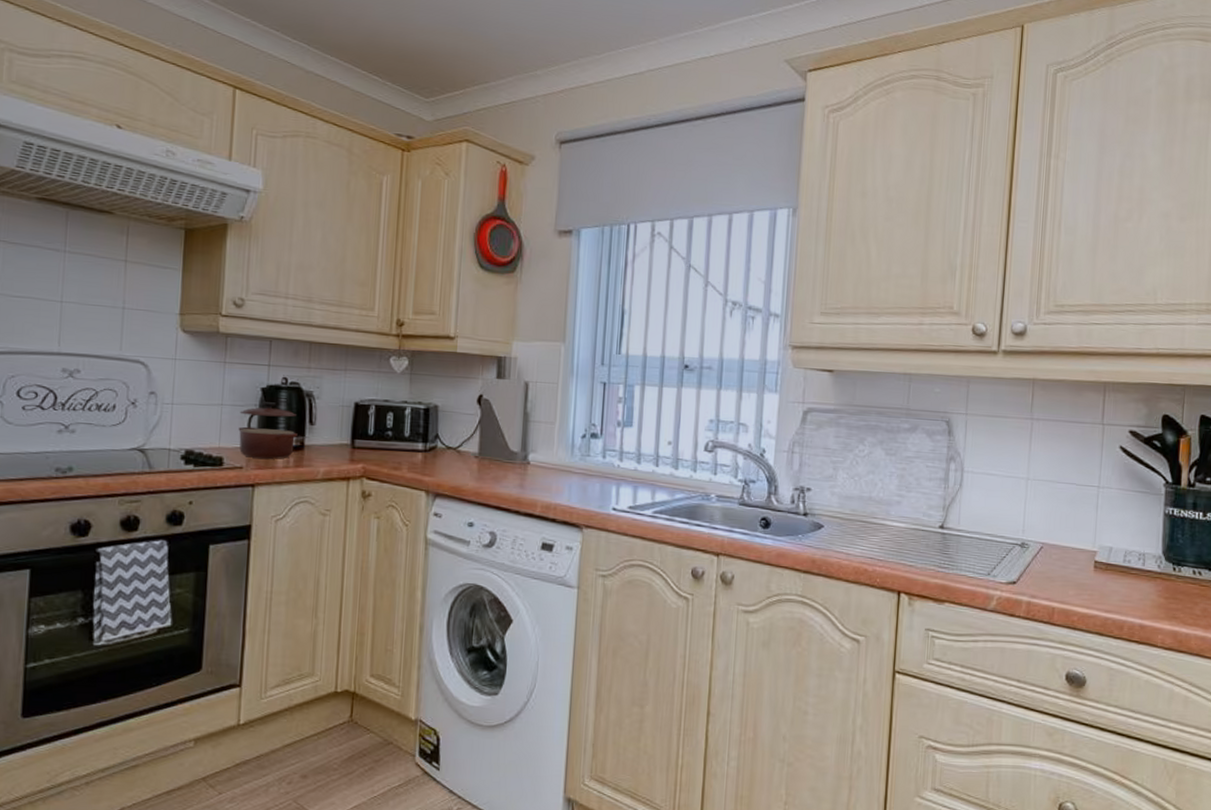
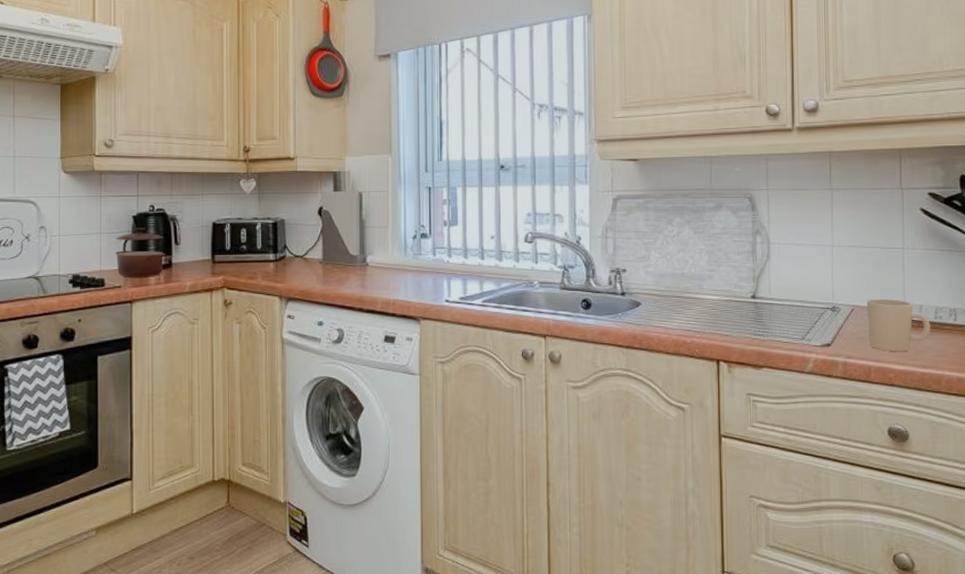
mug: none [1055,537,1118,595] -> present [866,298,930,352]

